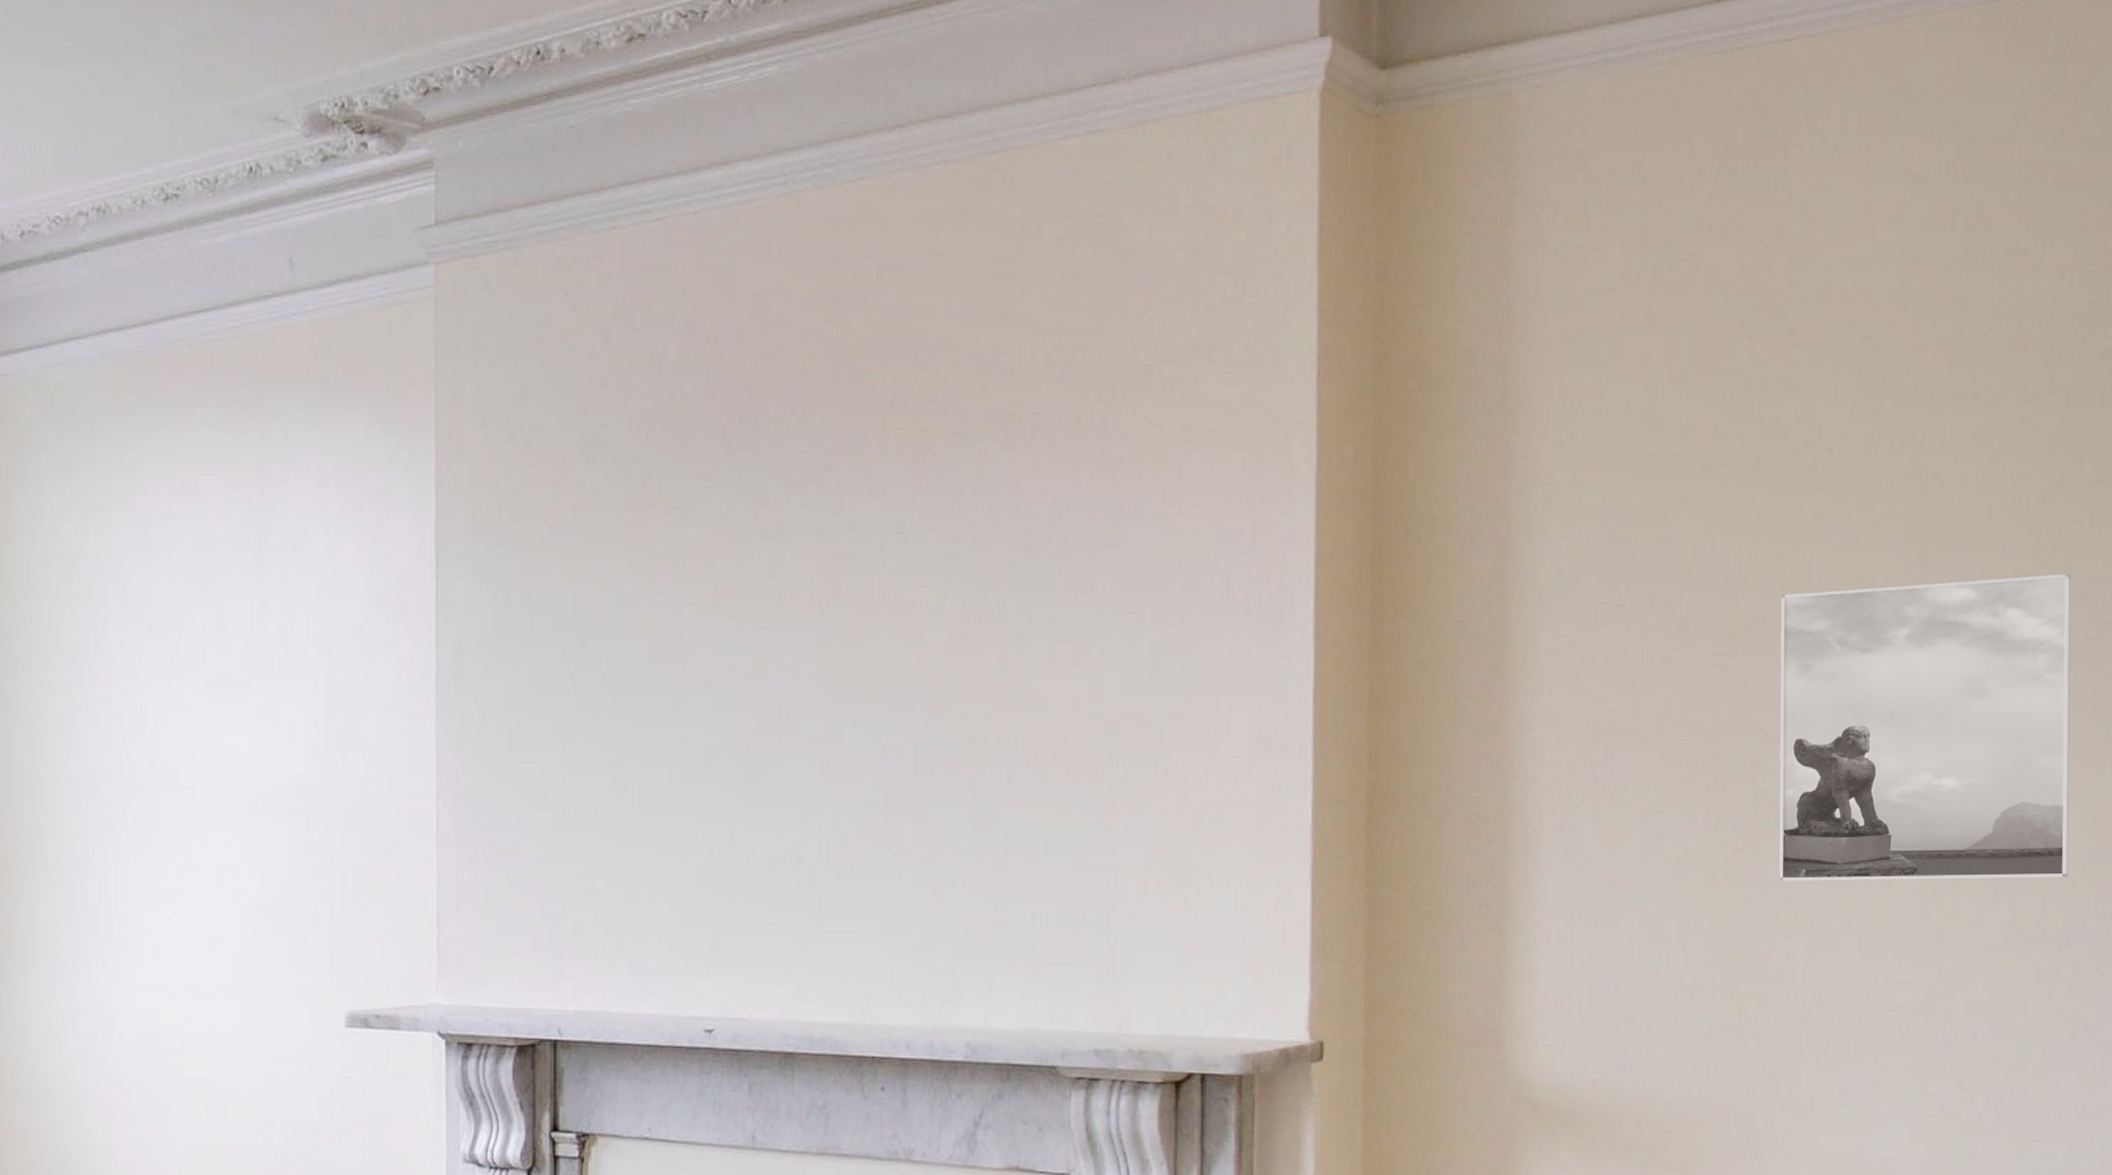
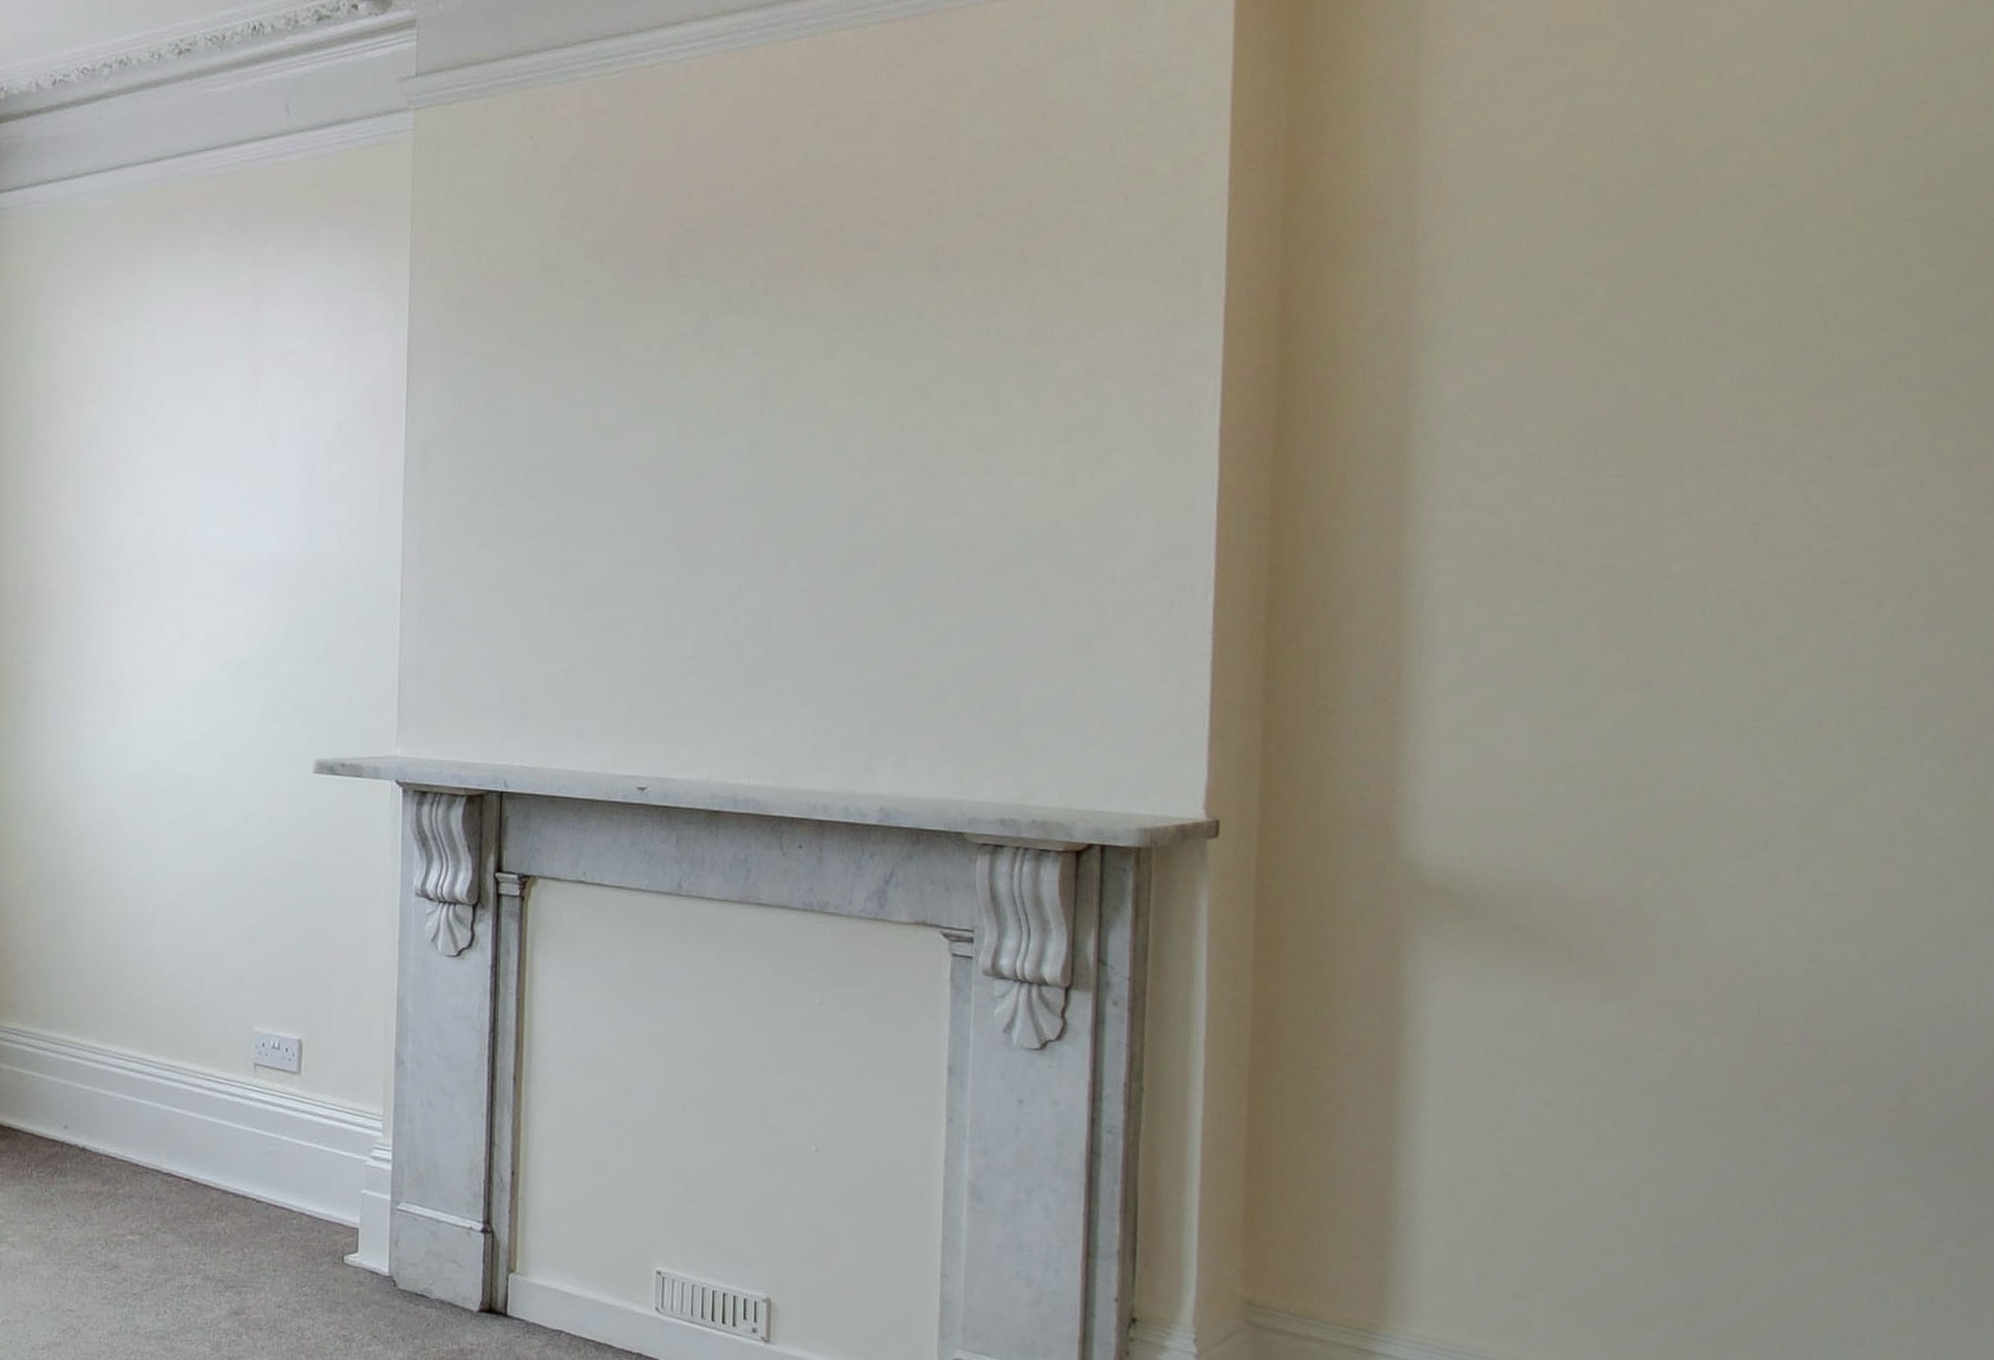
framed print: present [1778,573,2071,881] -> none [1671,408,1975,693]

